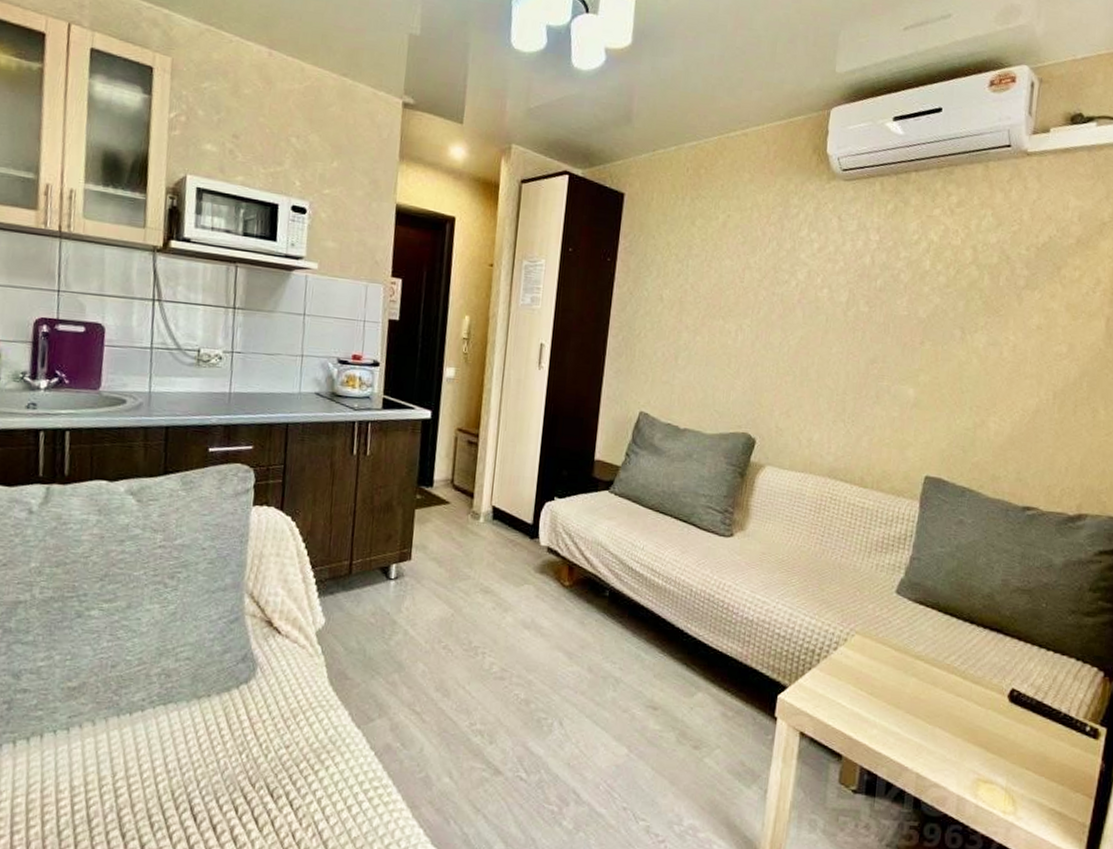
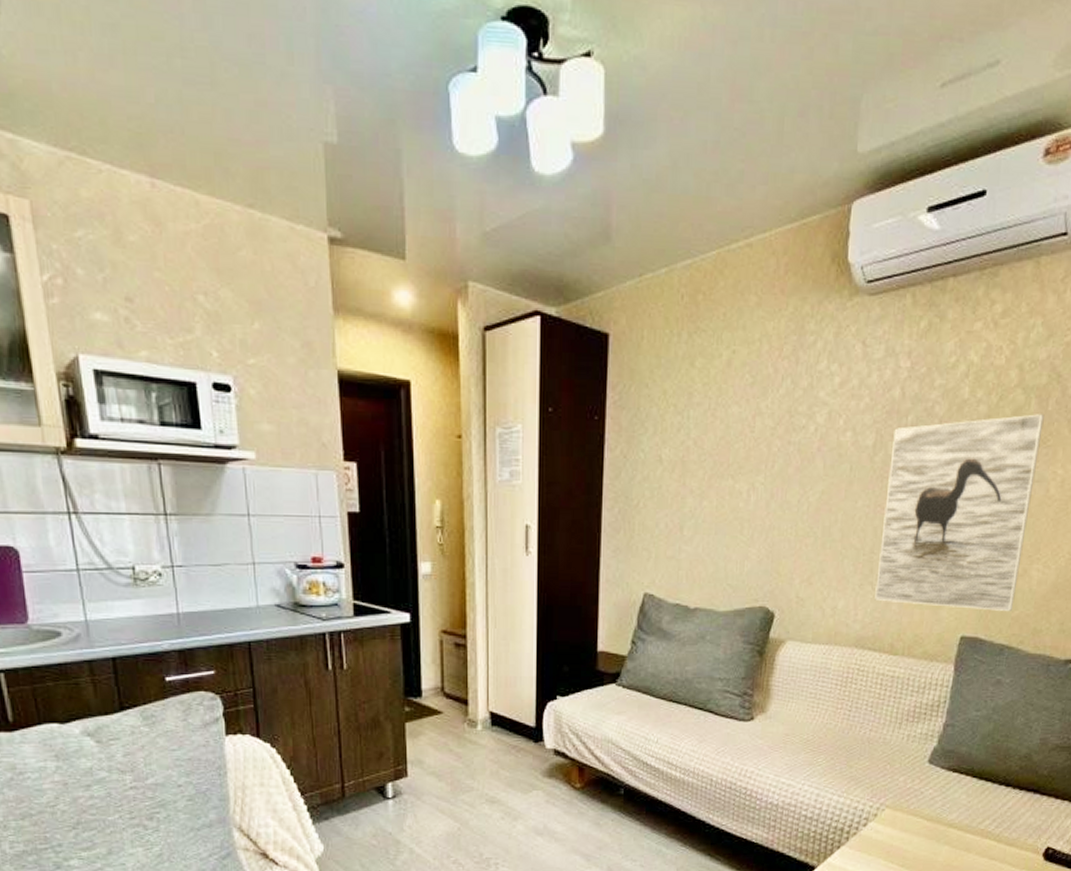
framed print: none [846,287,996,458] -> present [875,414,1044,612]

